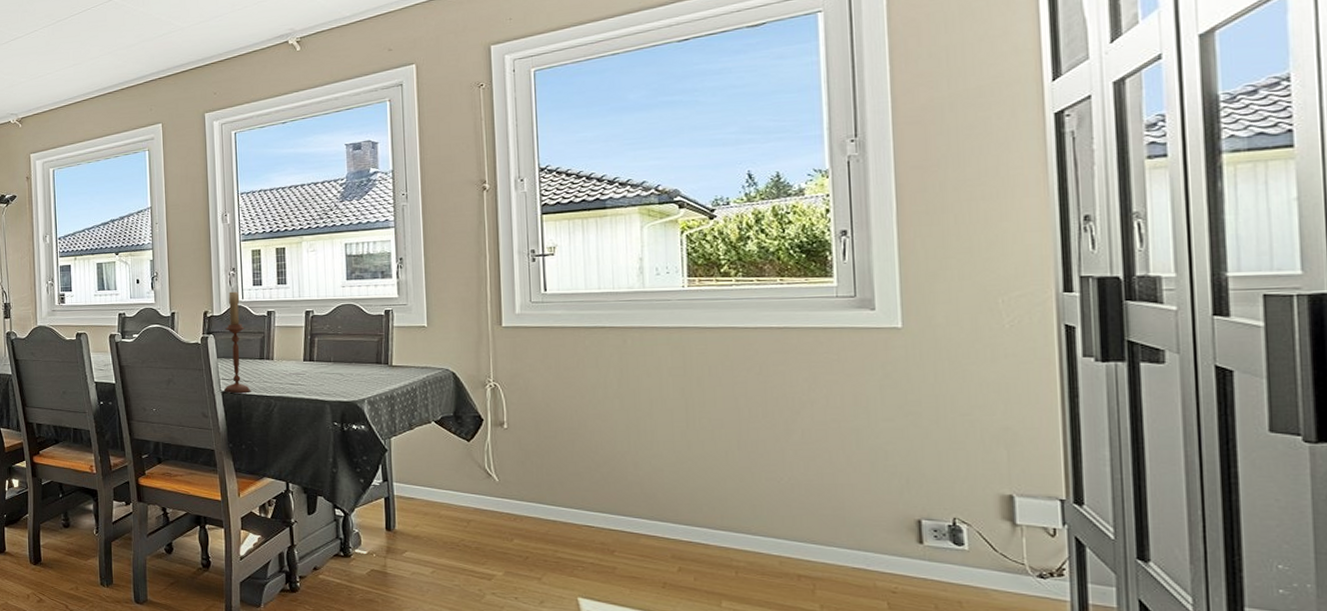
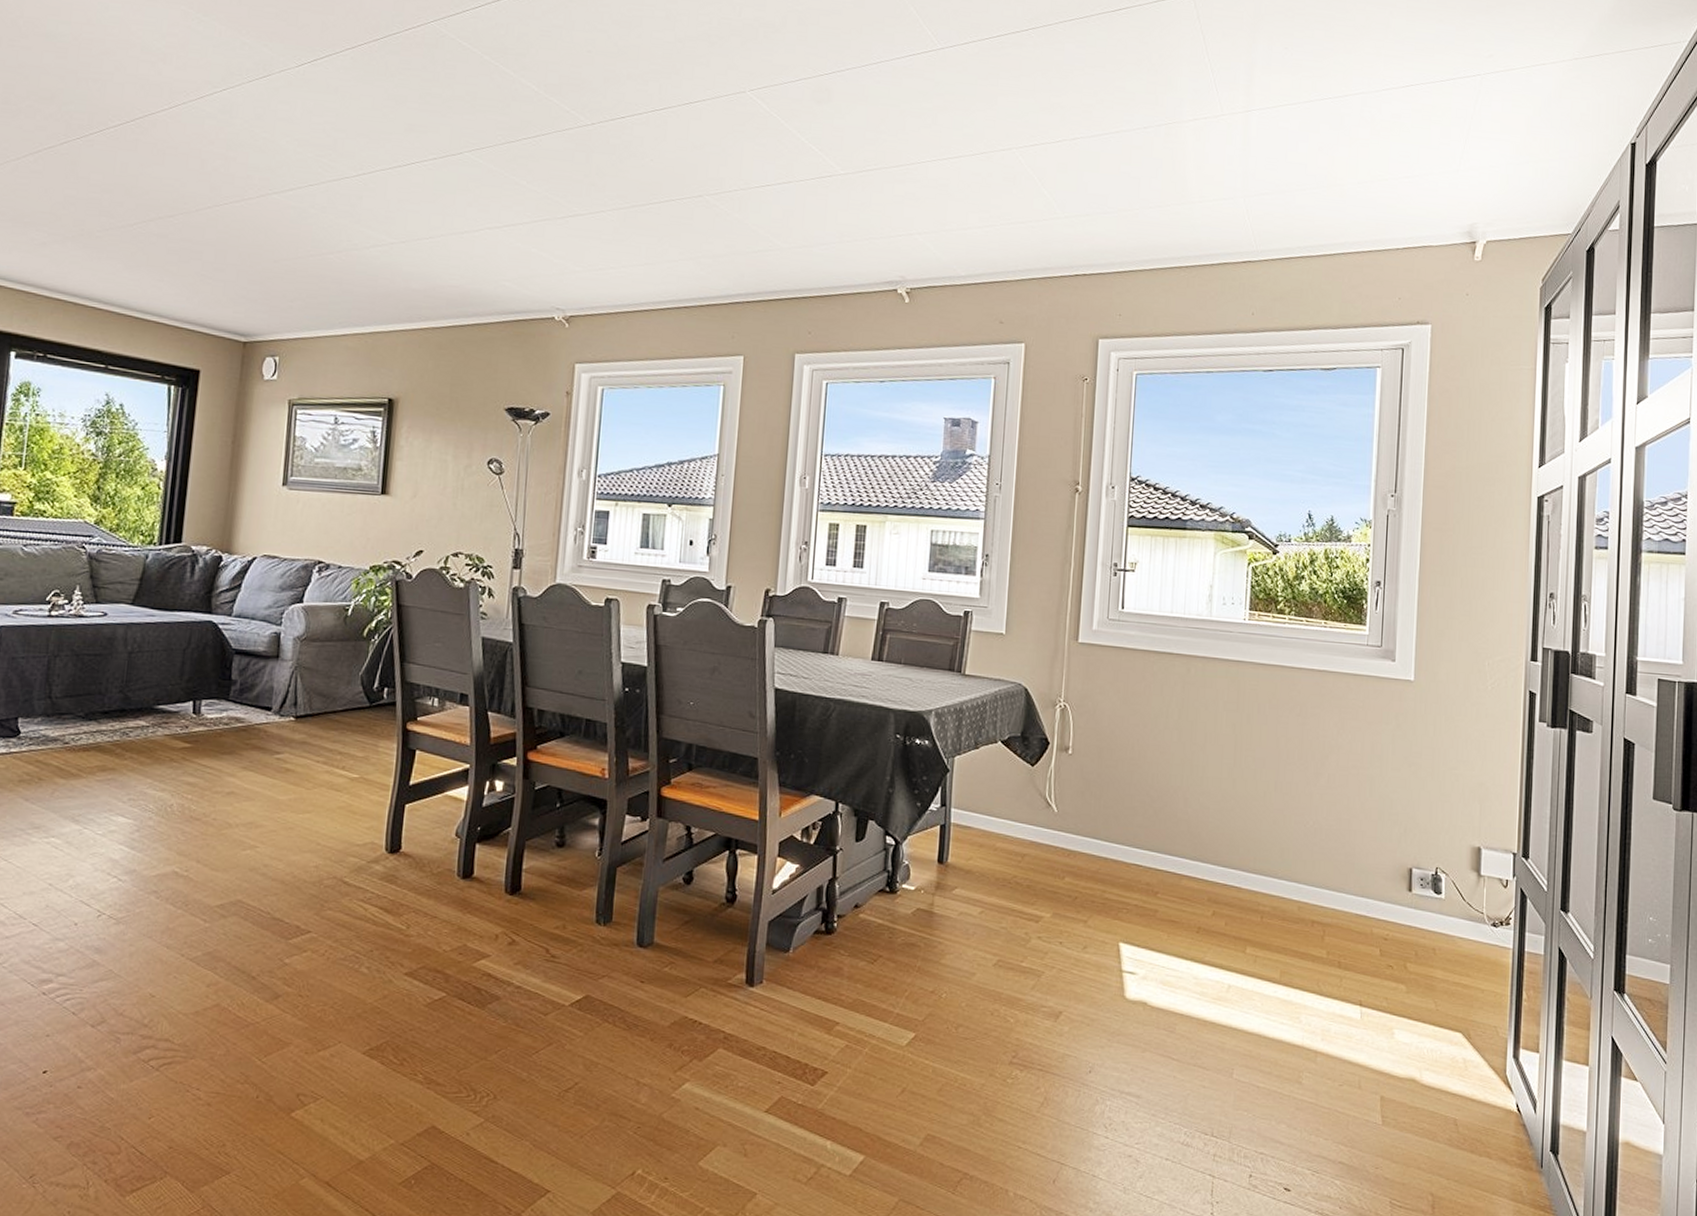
candlestick: present [223,289,251,393] -> none [777,566,811,692]

